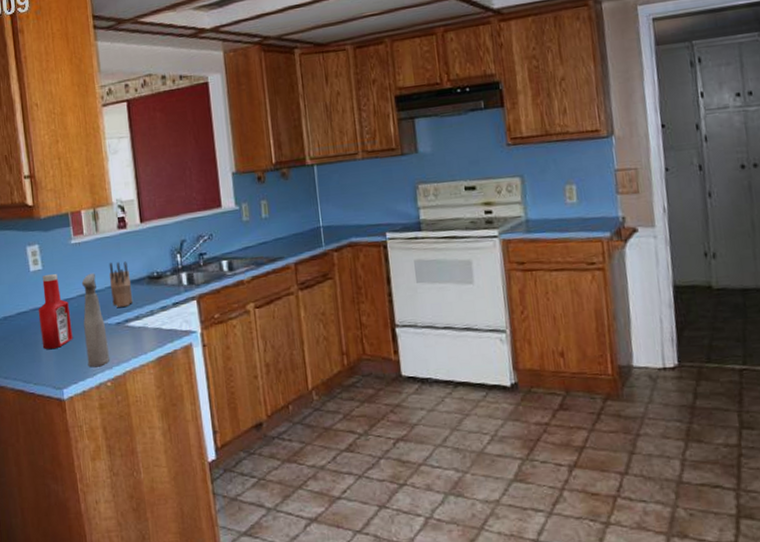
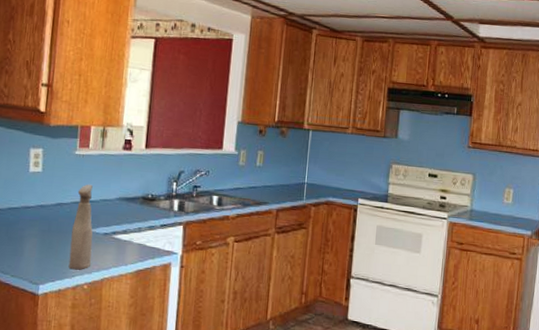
ketchup bottle: present [38,274,73,349] -> none [27,178,61,246]
knife block: present [109,261,134,307] -> none [104,178,126,220]

